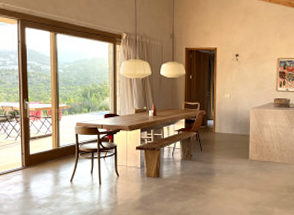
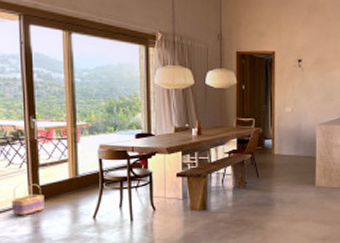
basket: none [8,152,33,178] -> present [11,183,45,216]

